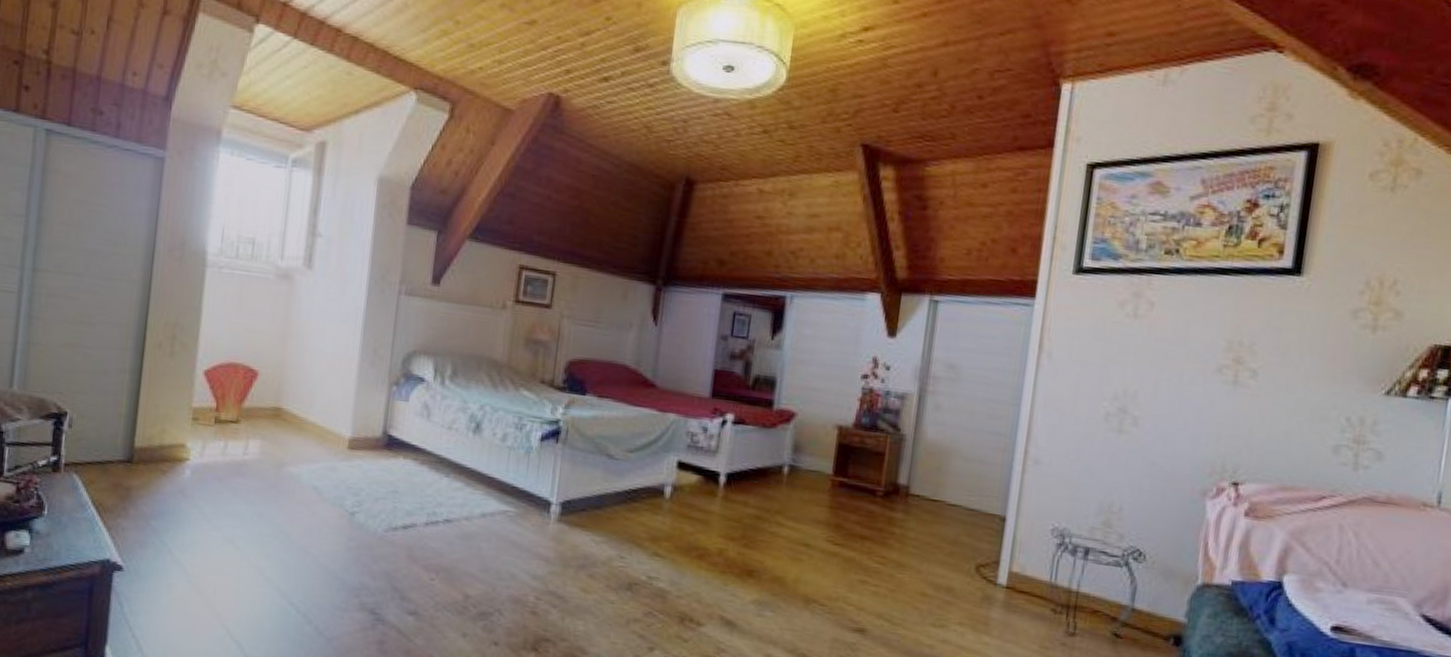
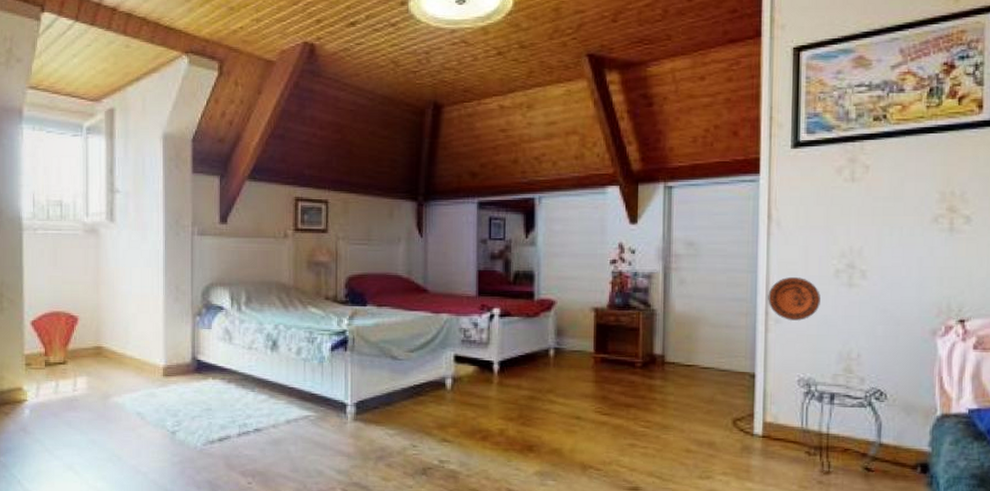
decorative plate: none [1029,415,1087,464] -> present [768,277,820,321]

